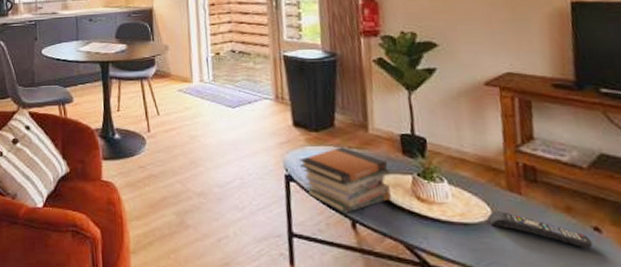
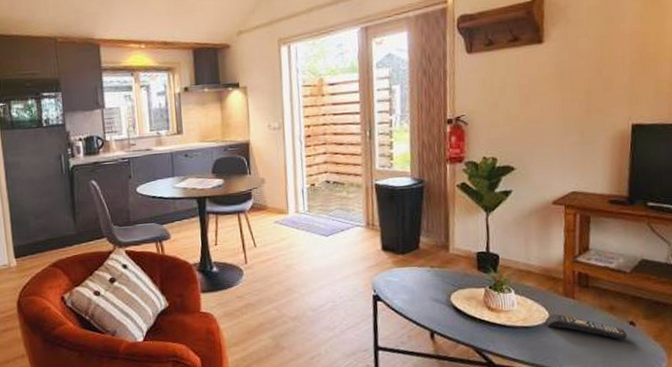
book stack: present [299,146,391,213] -> none [386,266,466,326]

